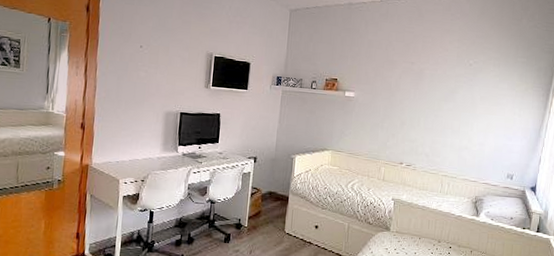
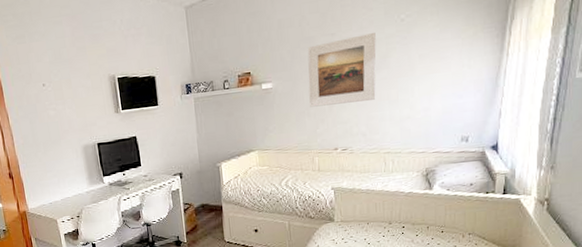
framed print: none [384,68,448,127] -> present [307,33,376,107]

